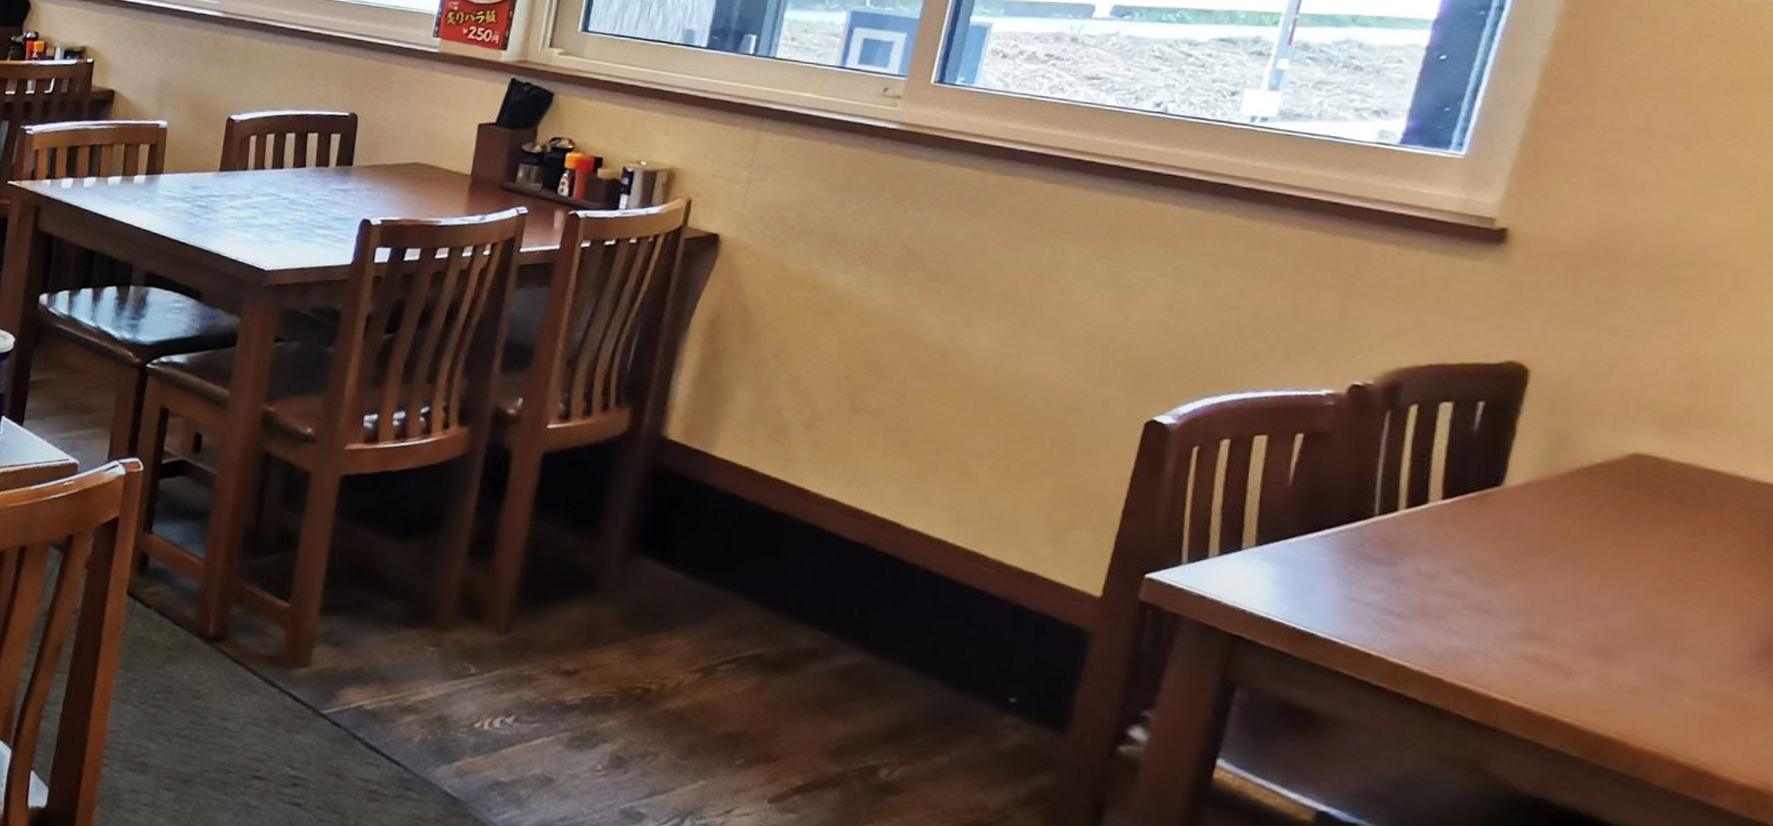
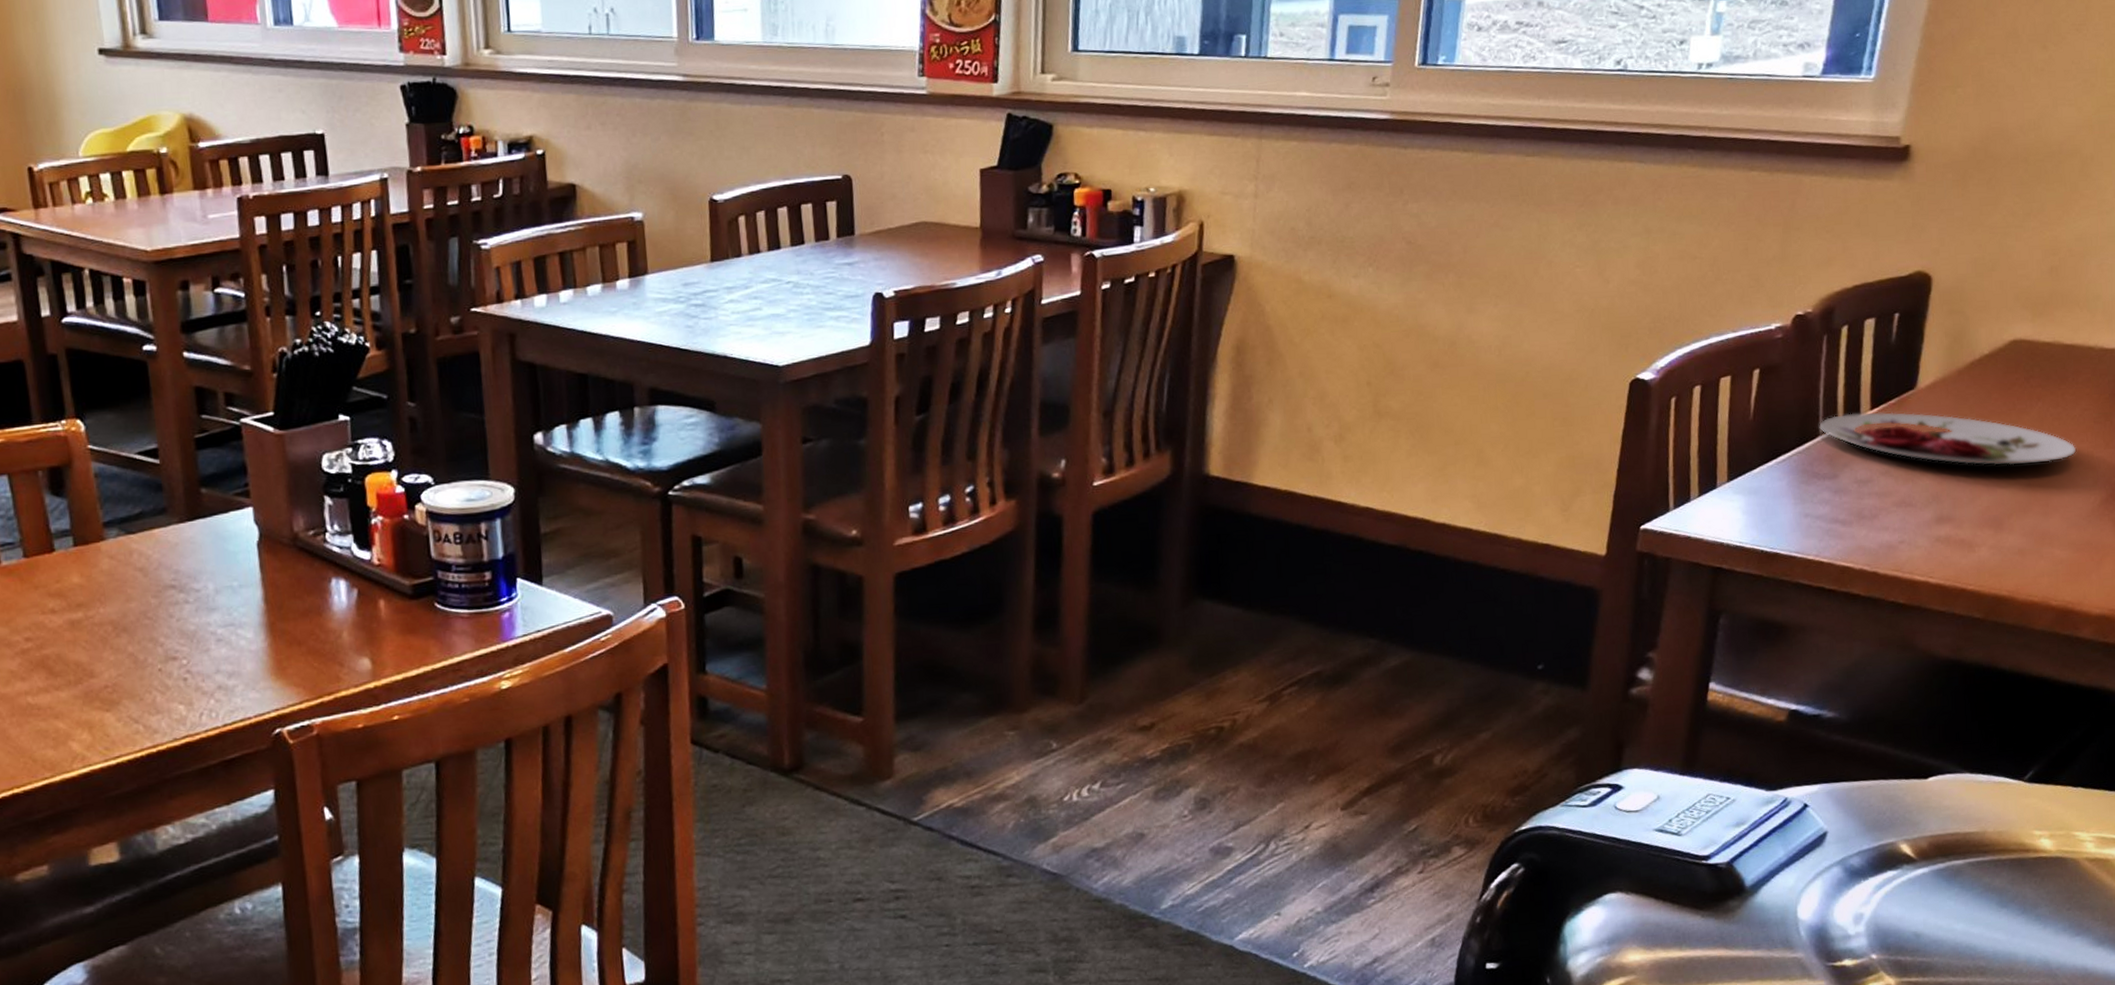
plate: none [1375,498,1719,598] -> present [1819,412,2077,466]

